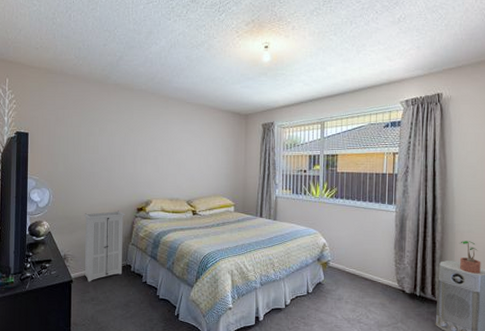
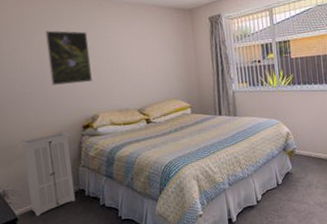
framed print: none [116,120,152,171] -> present [45,30,92,85]

